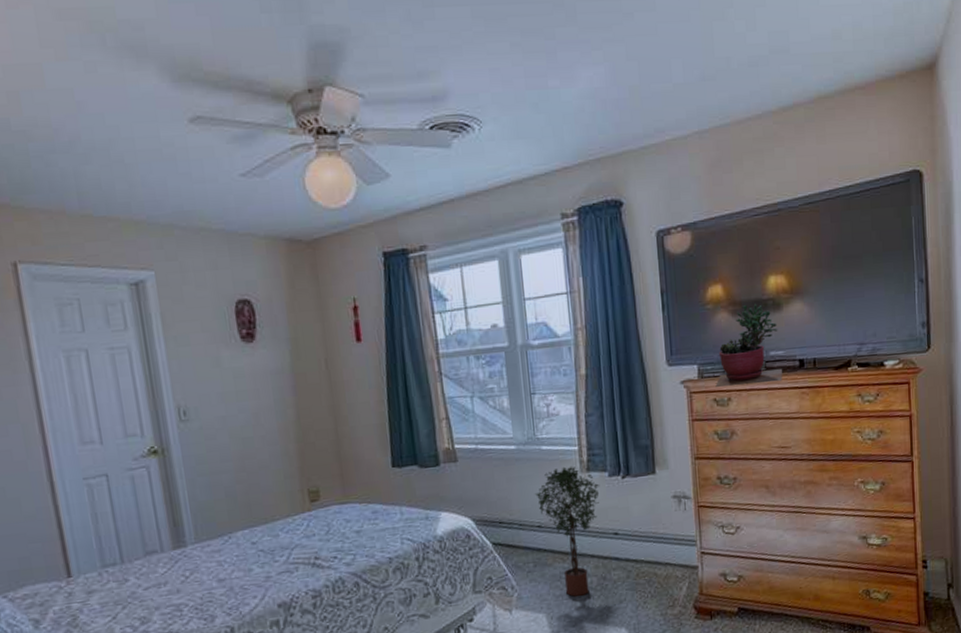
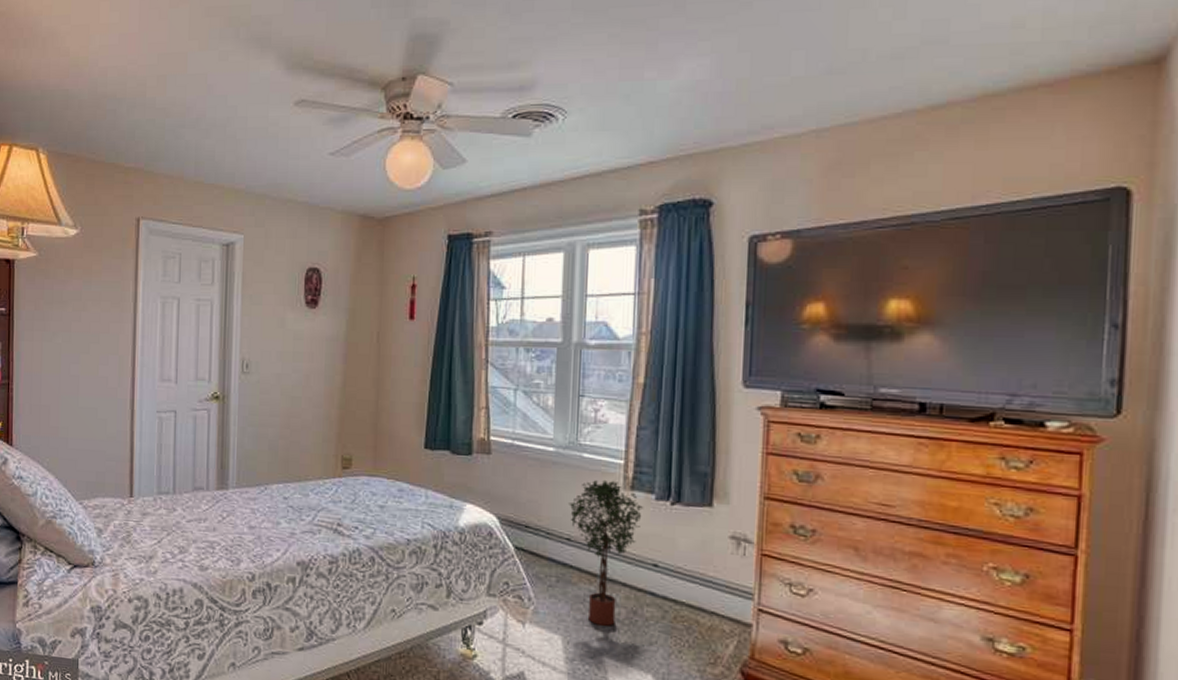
succulent plant: present [715,303,783,388] -> none [801,329,896,425]

